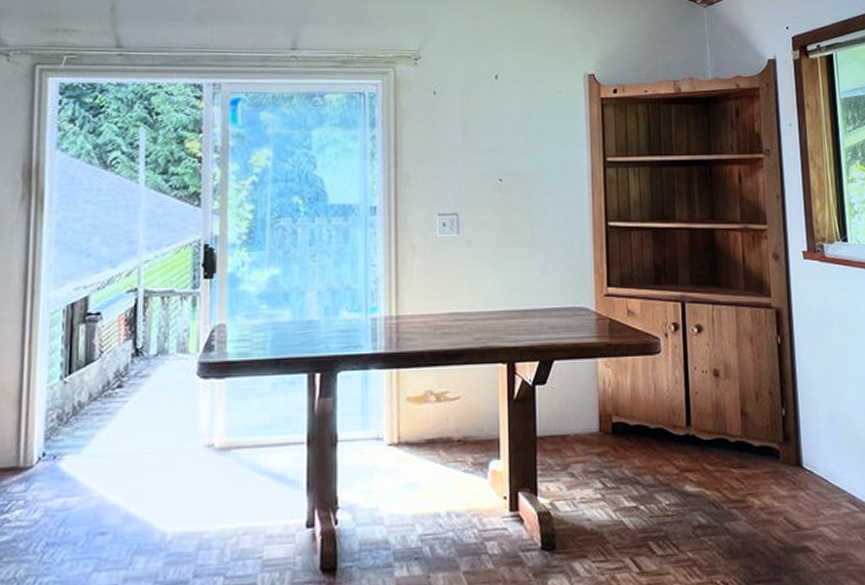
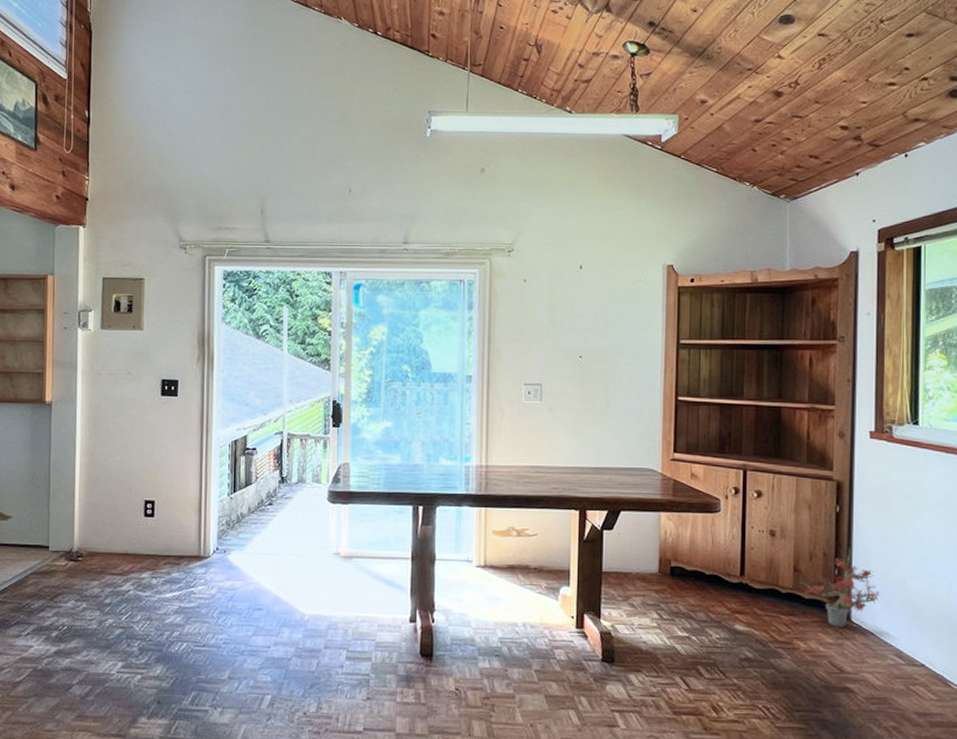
potted plant: none [747,382,828,476] -> present [799,547,880,627]

